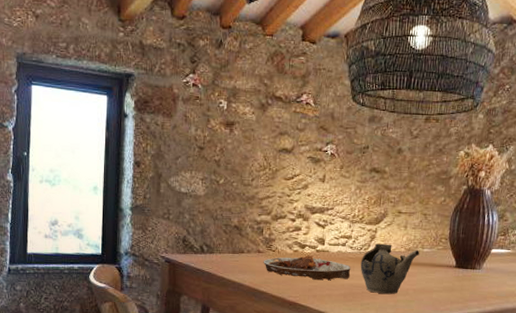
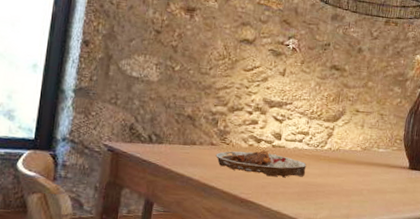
teapot: present [360,243,420,294] -> none [316,141,376,194]

